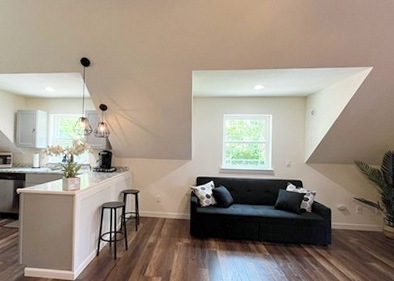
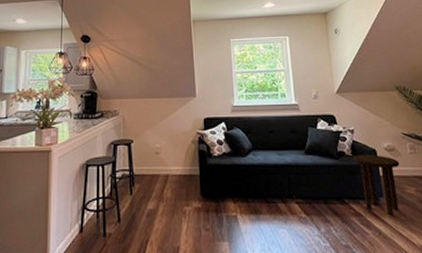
side table: none [313,211,348,258] -> present [354,154,400,216]

